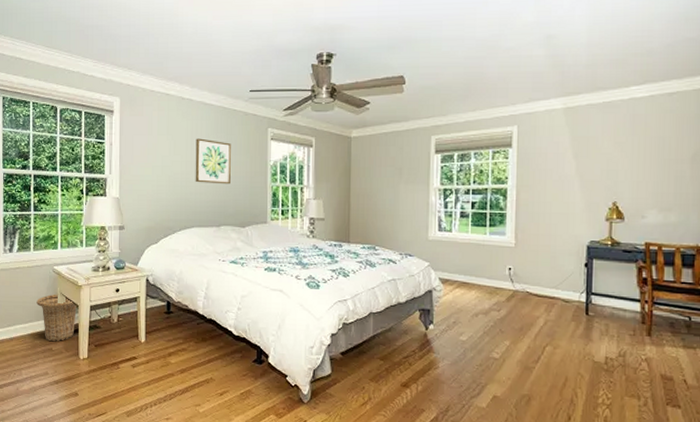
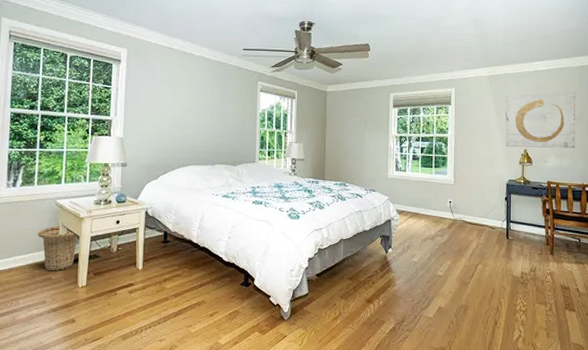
wall art: present [195,138,231,185] -> none [193,87,226,128]
wall art: none [586,123,690,200] -> present [505,91,575,149]

